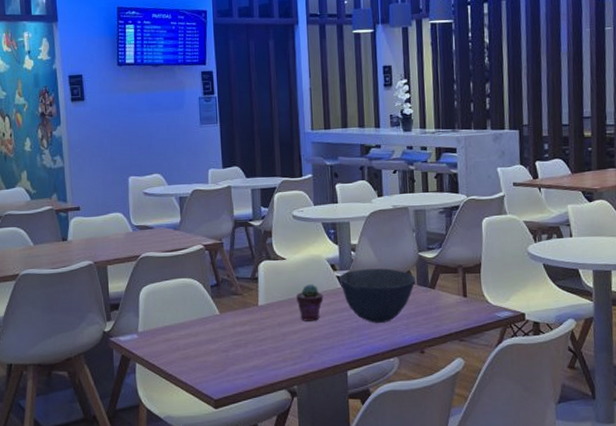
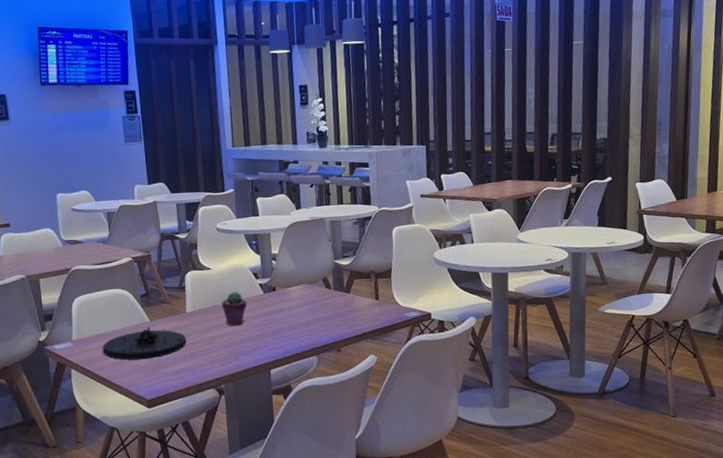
plate: none [169,319,258,355] -> present [102,326,186,360]
bowl: present [339,268,416,323] -> none [262,275,332,326]

